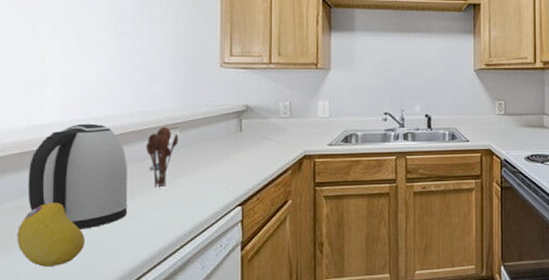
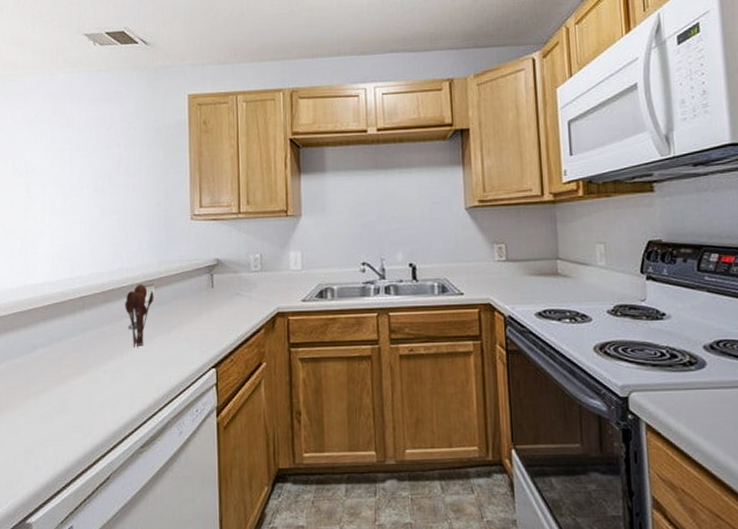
fruit: present [17,202,85,267] -> none [17,361,73,425]
kettle: present [27,123,128,229] -> none [25,282,110,389]

